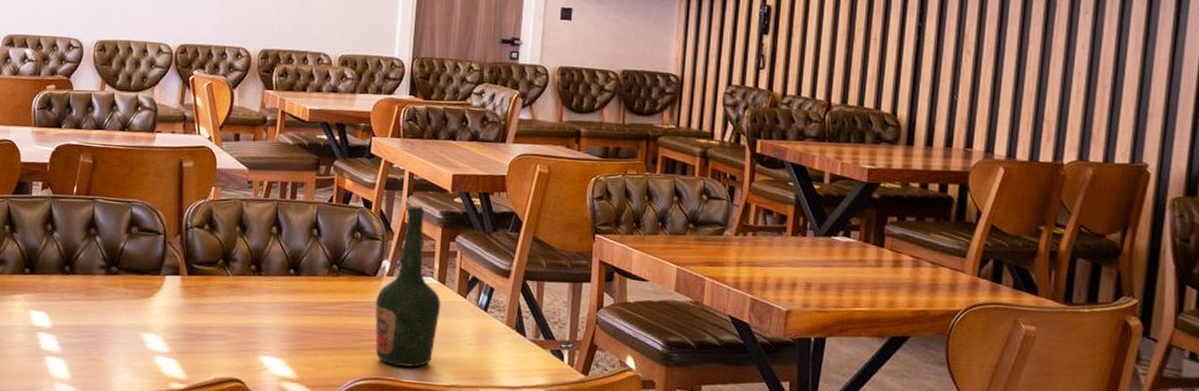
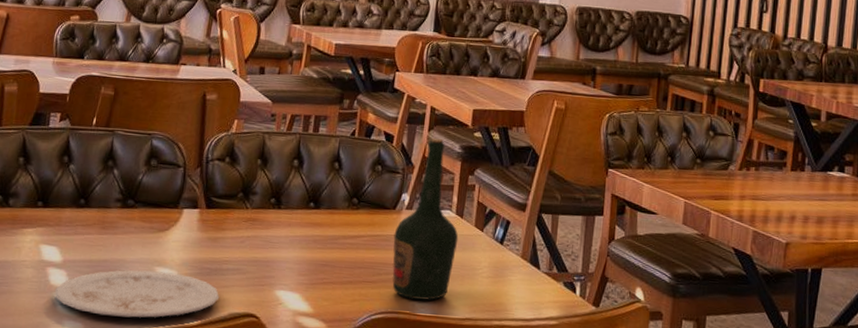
plate: none [46,335,205,382] -> present [54,270,220,318]

